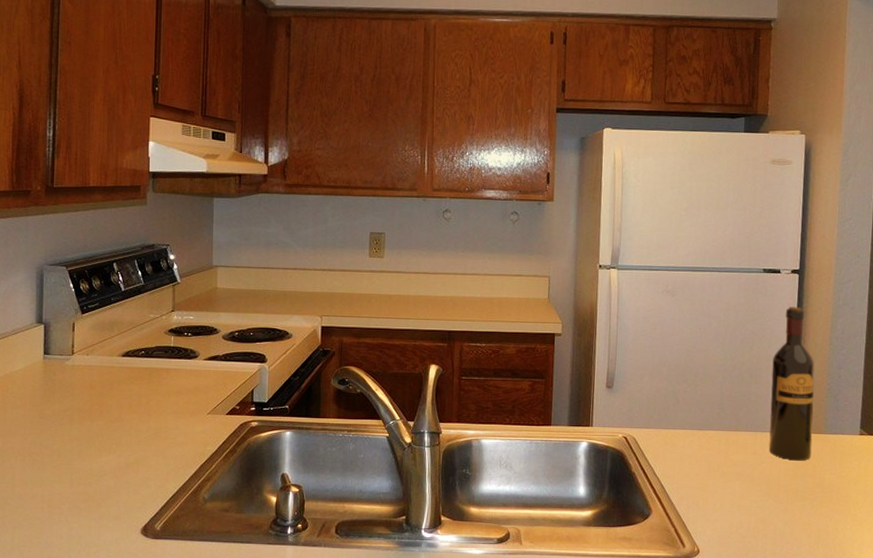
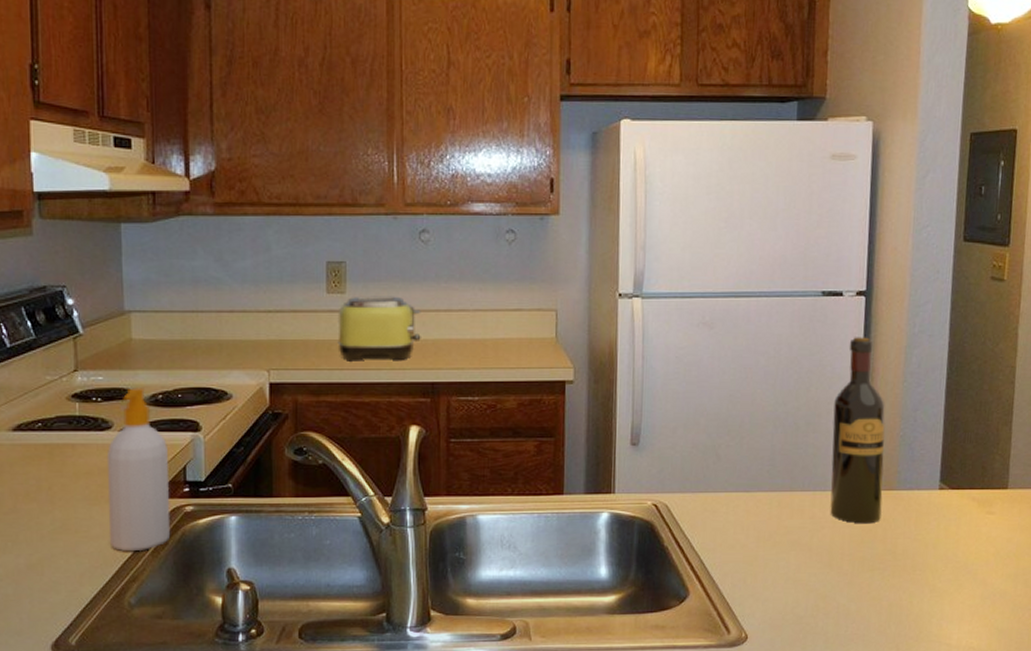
soap bottle: none [191,326,240,457] -> present [106,388,171,552]
toaster: none [376,260,442,312] -> present [338,296,421,361]

